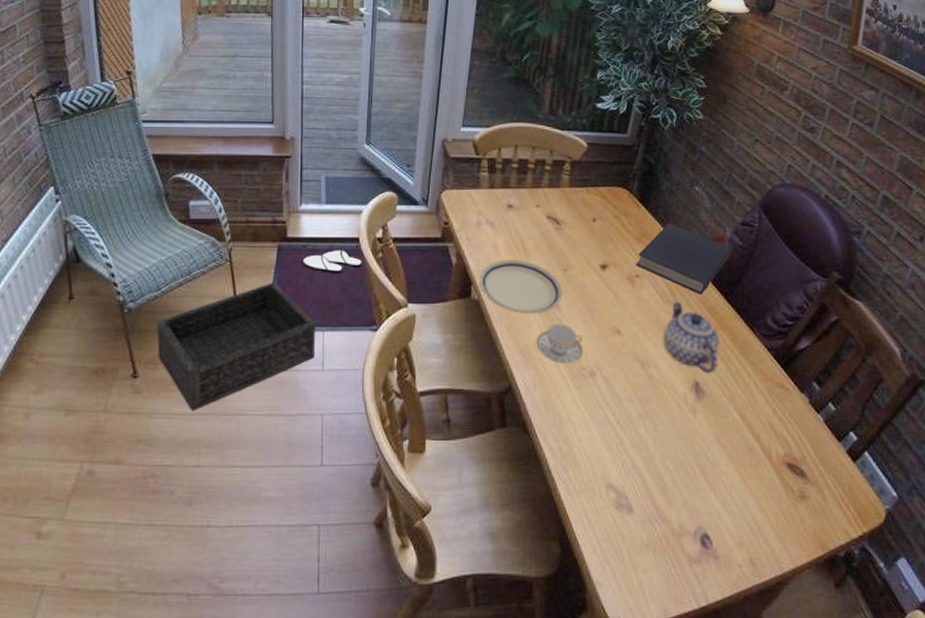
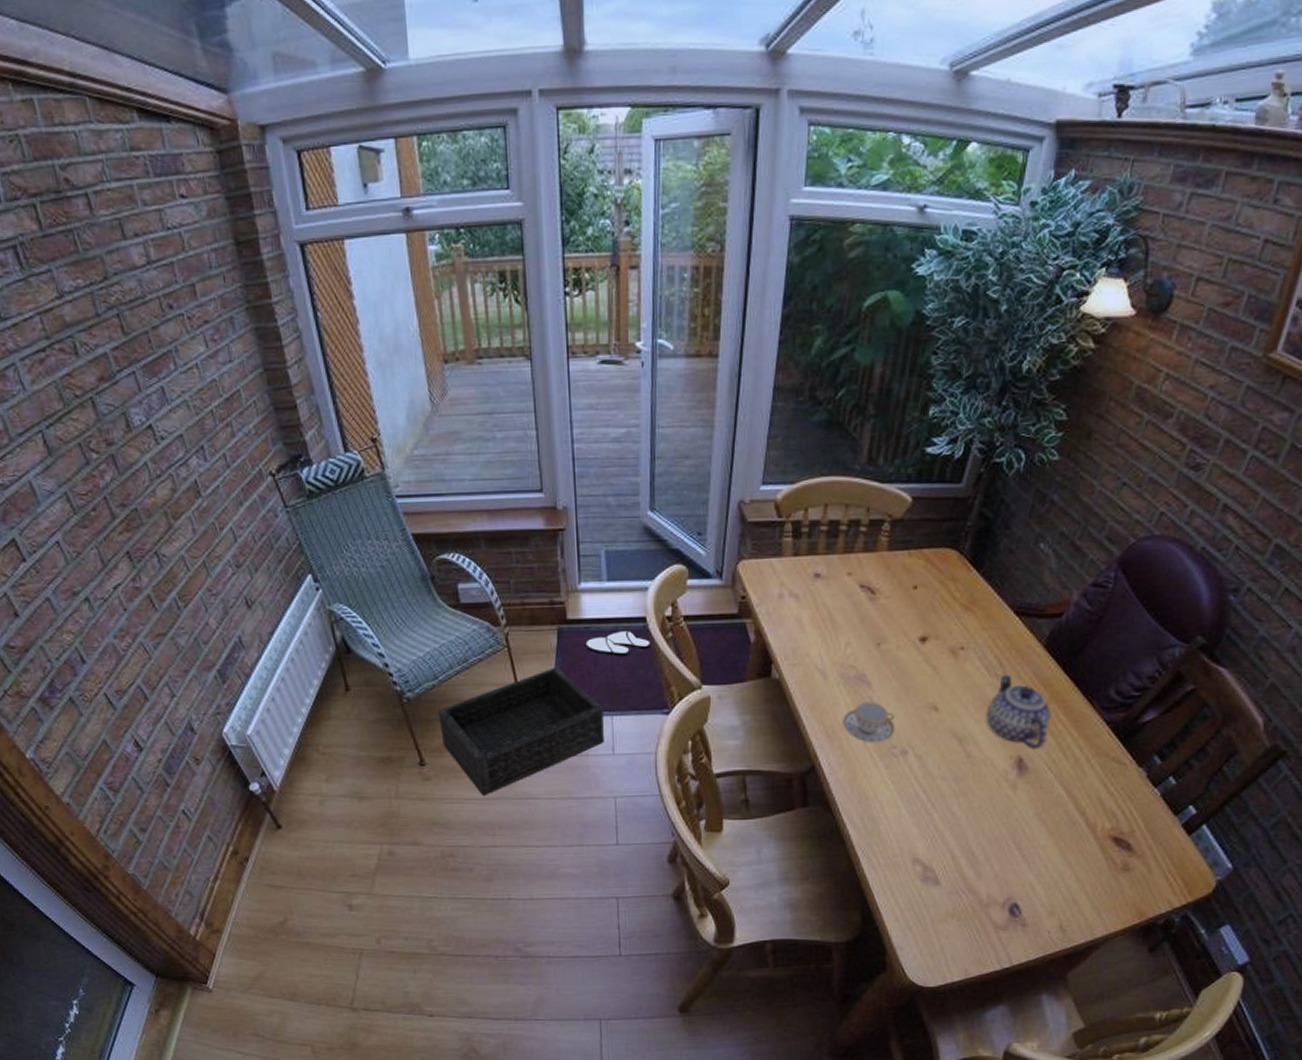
plate: present [479,259,562,314] -> none [781,634,874,693]
book: present [636,223,732,294] -> none [961,588,1077,666]

